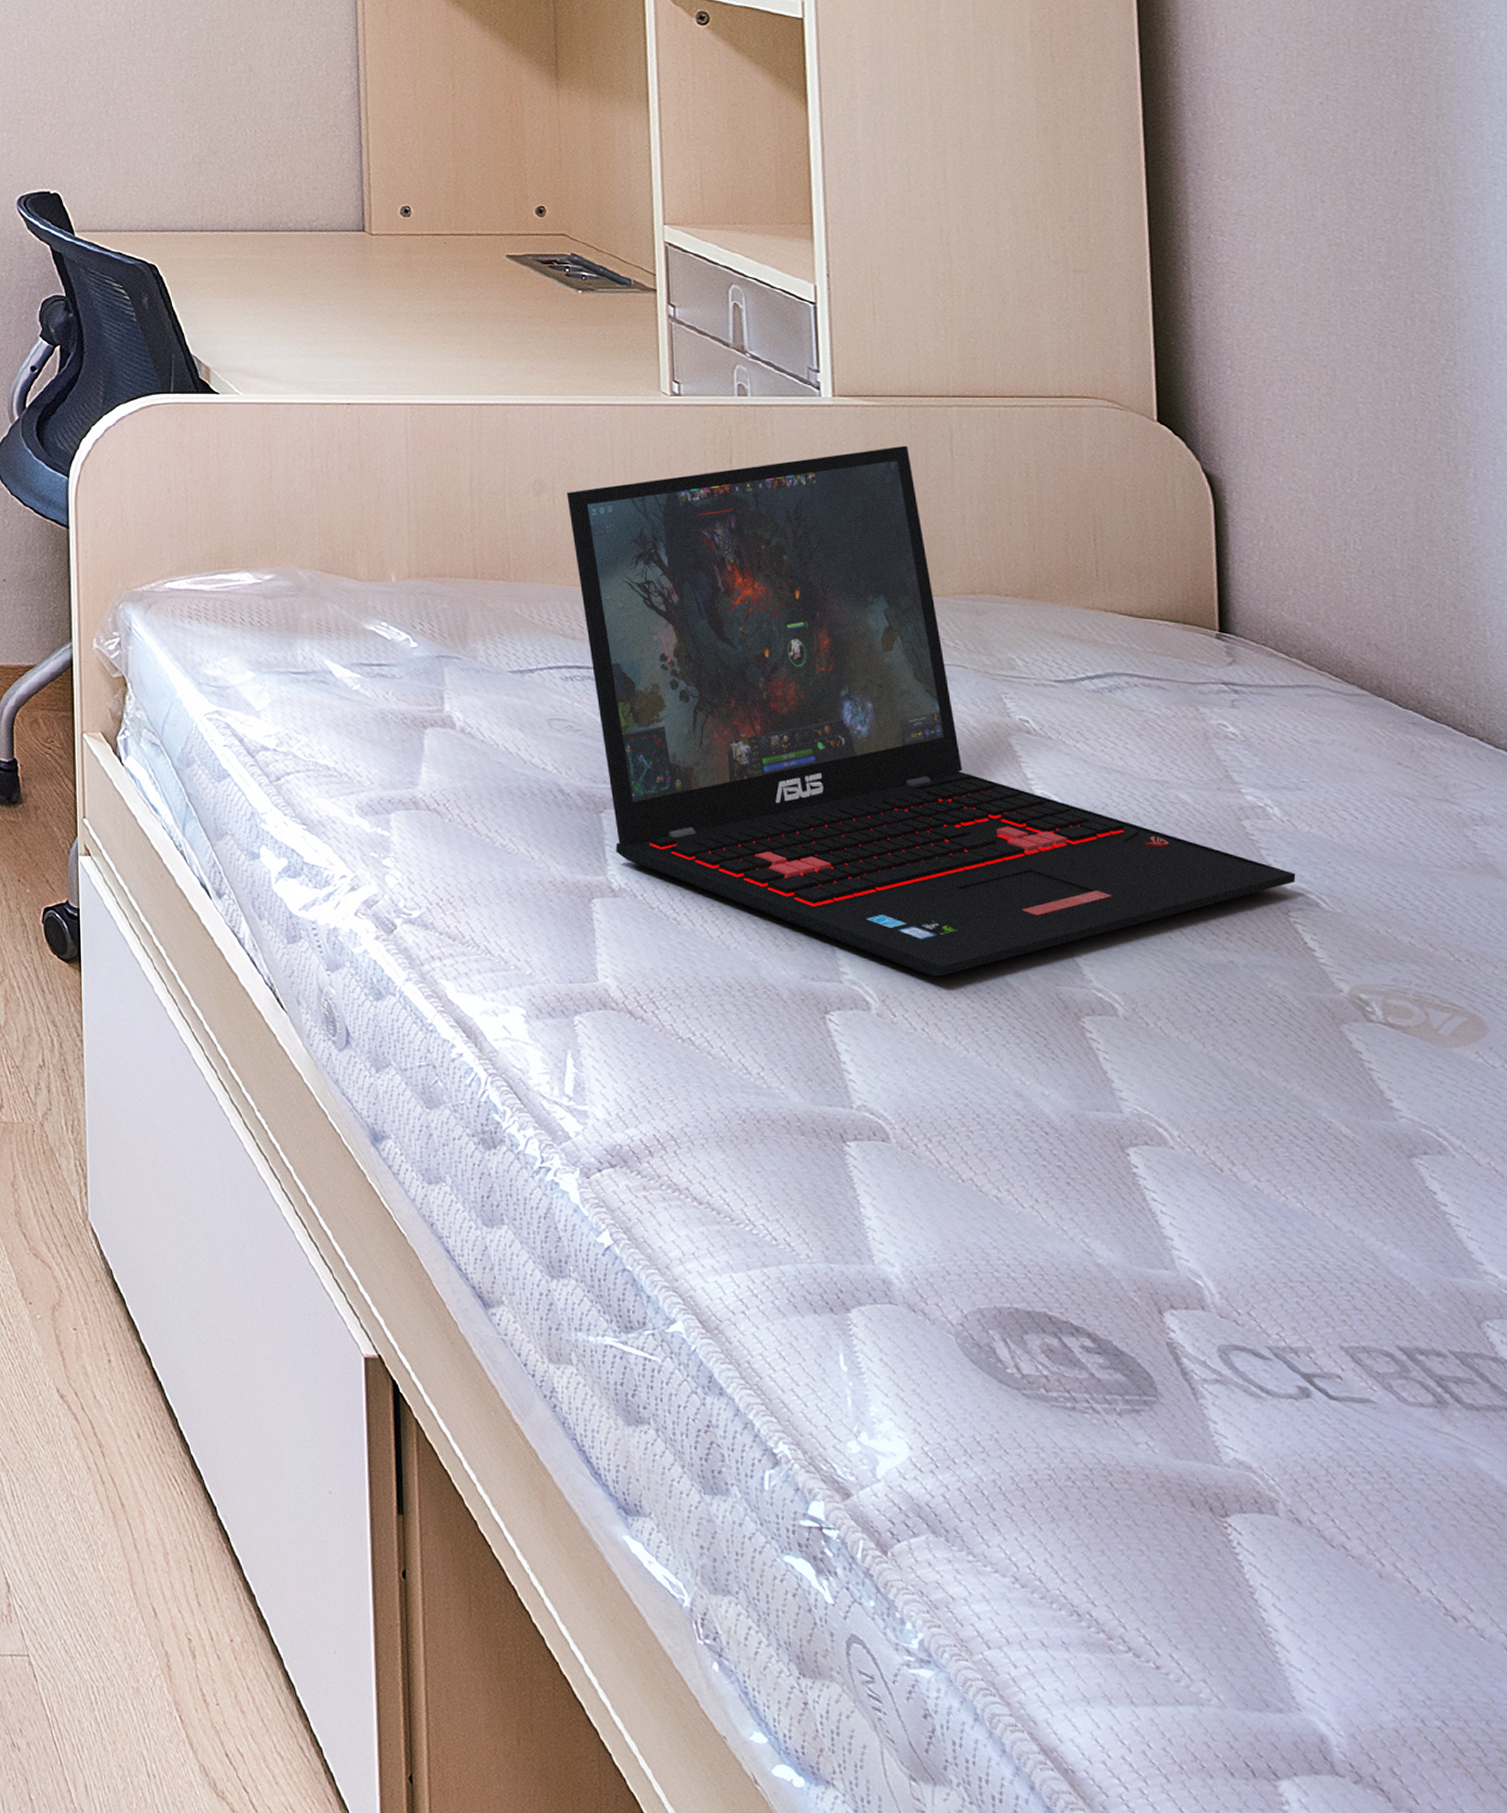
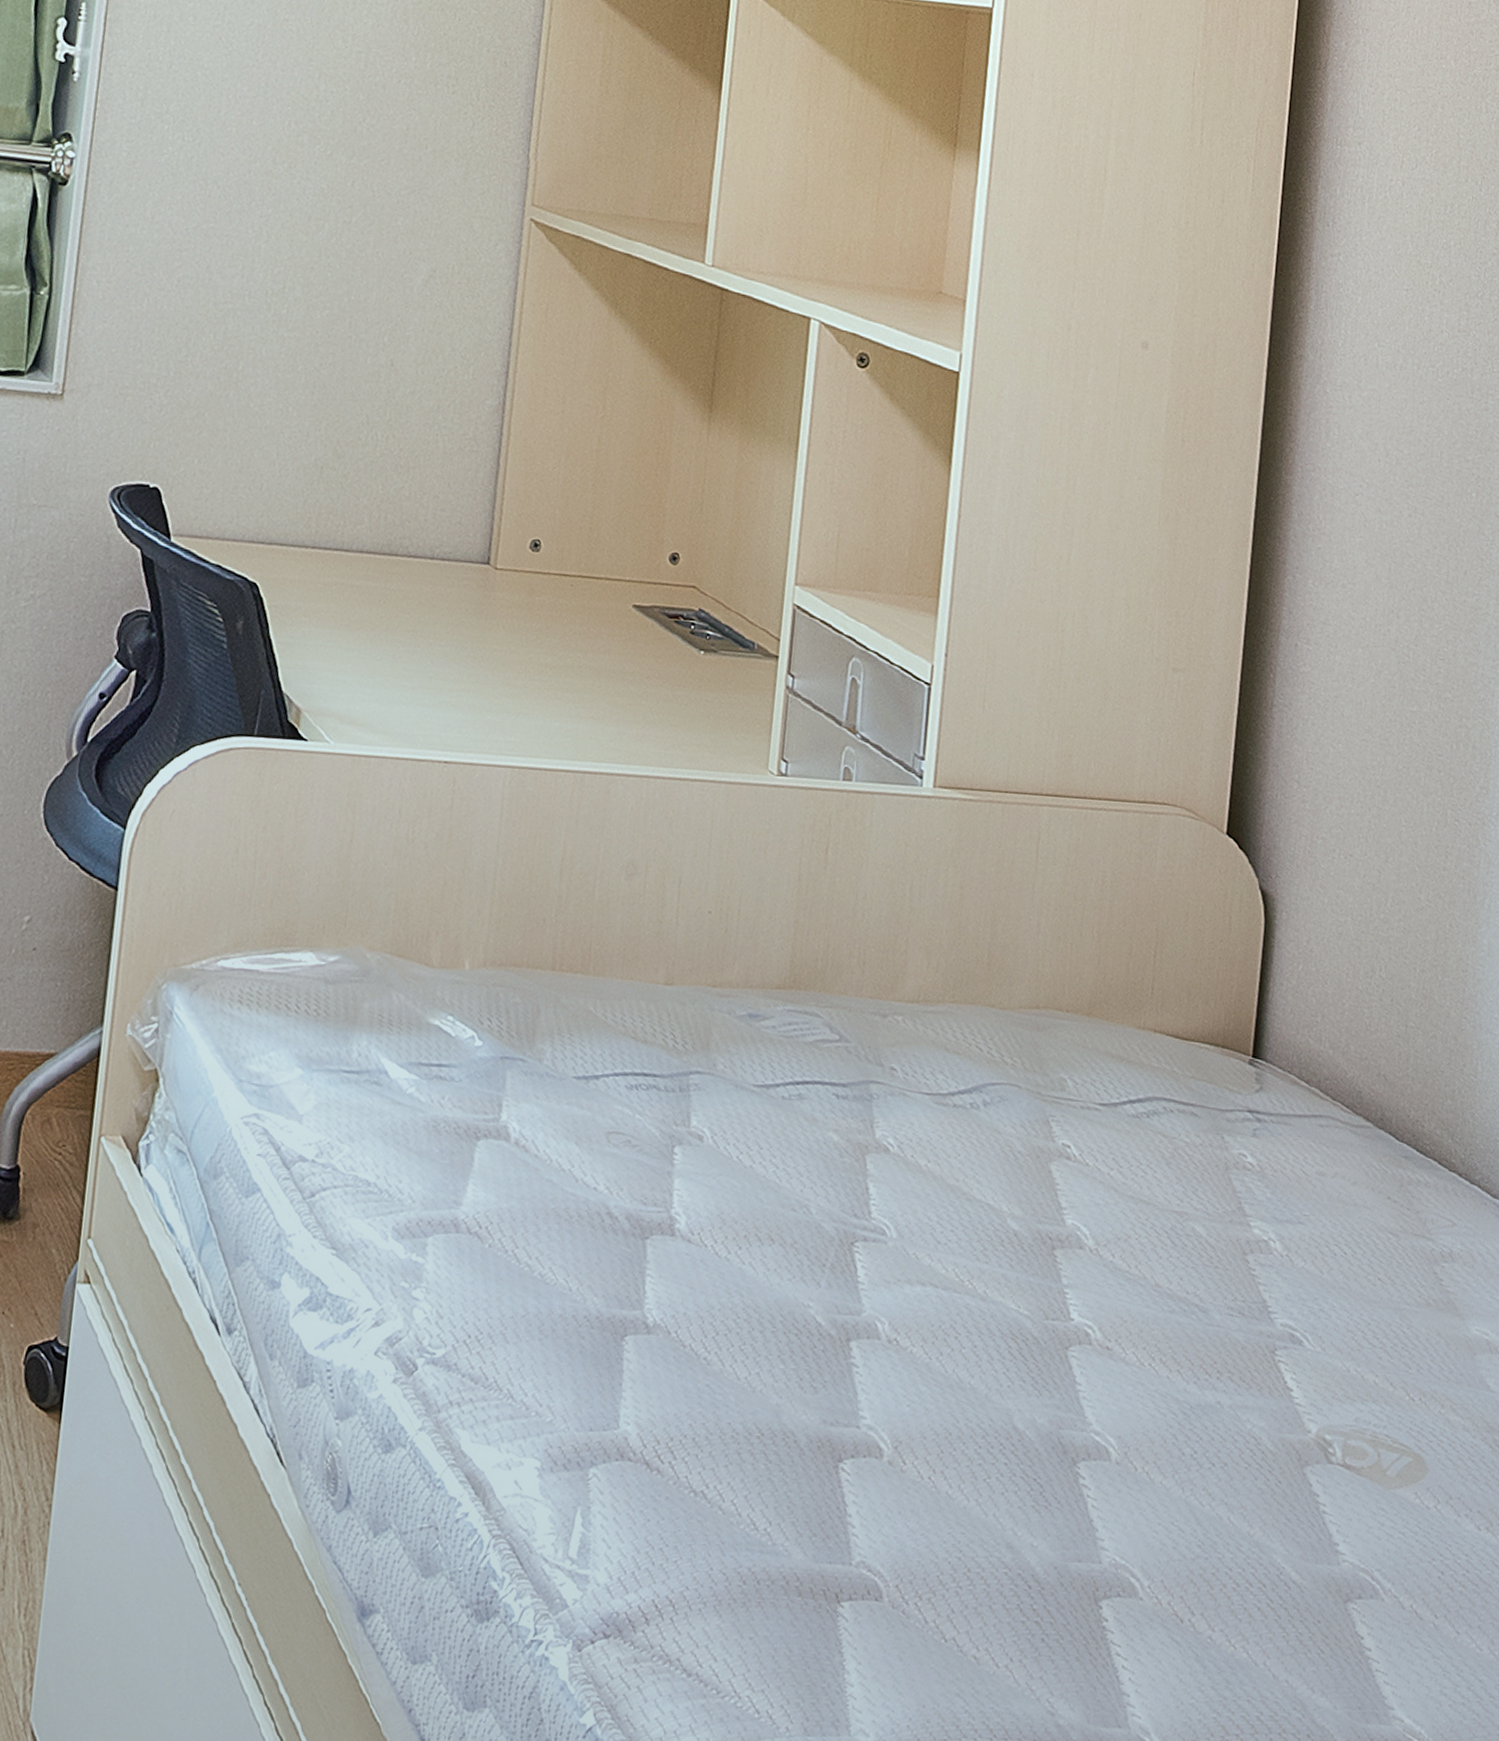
laptop: present [567,445,1296,976] -> none [656,844,1286,1420]

